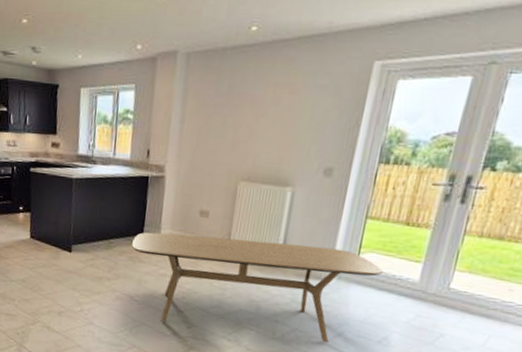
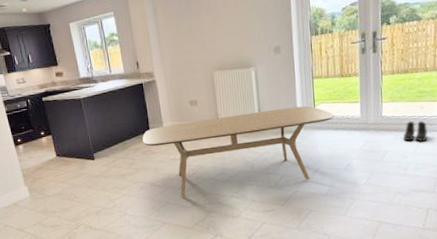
boots: none [471,303,512,335] -> present [403,121,428,142]

